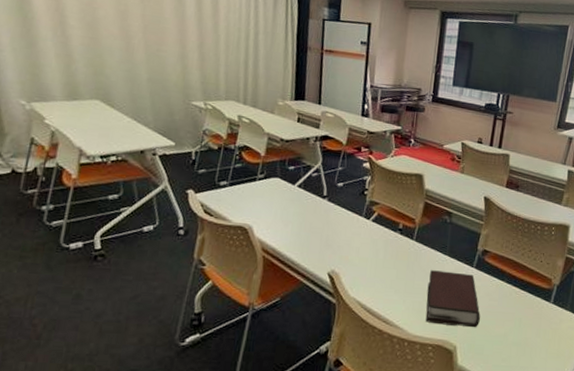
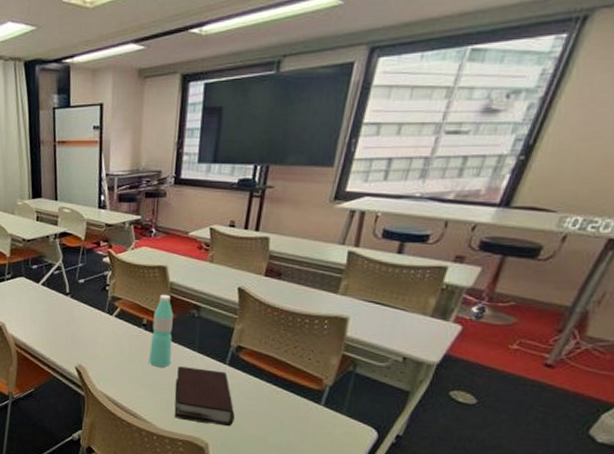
water bottle: none [403,200,428,272] -> present [149,294,173,368]

